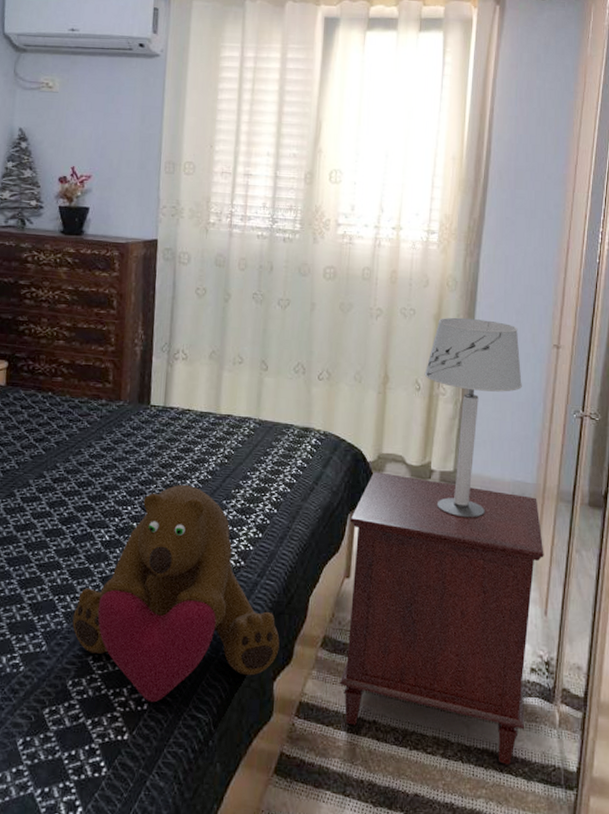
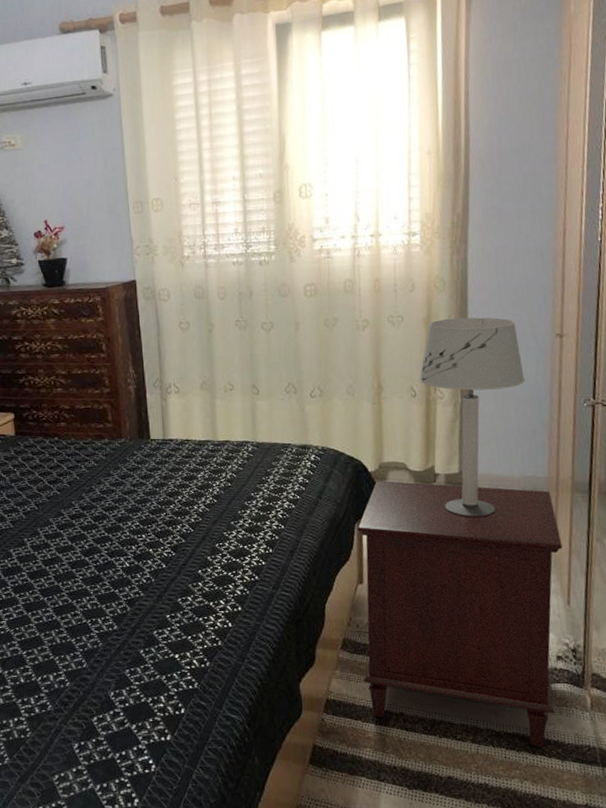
bear: present [72,485,280,703] -> none [106,511,301,707]

